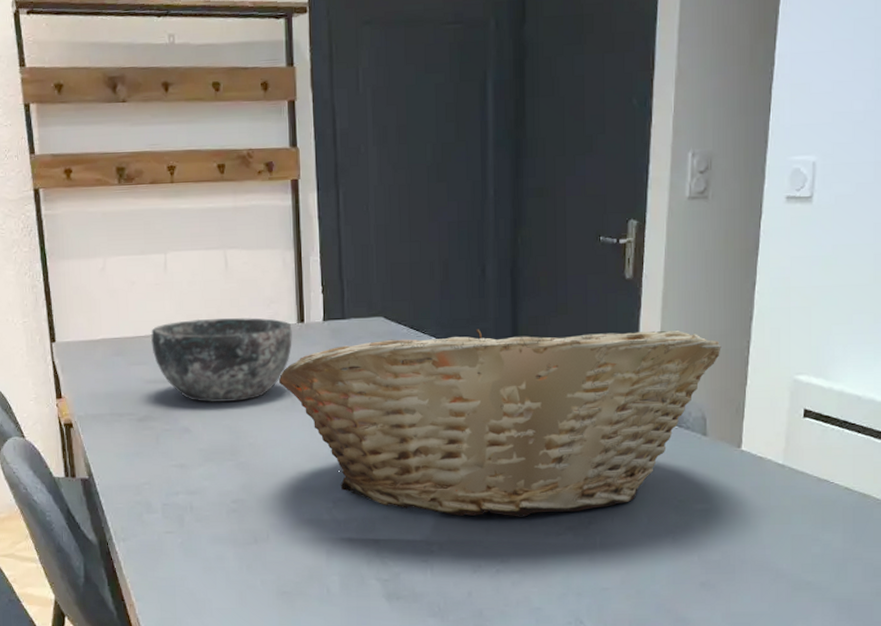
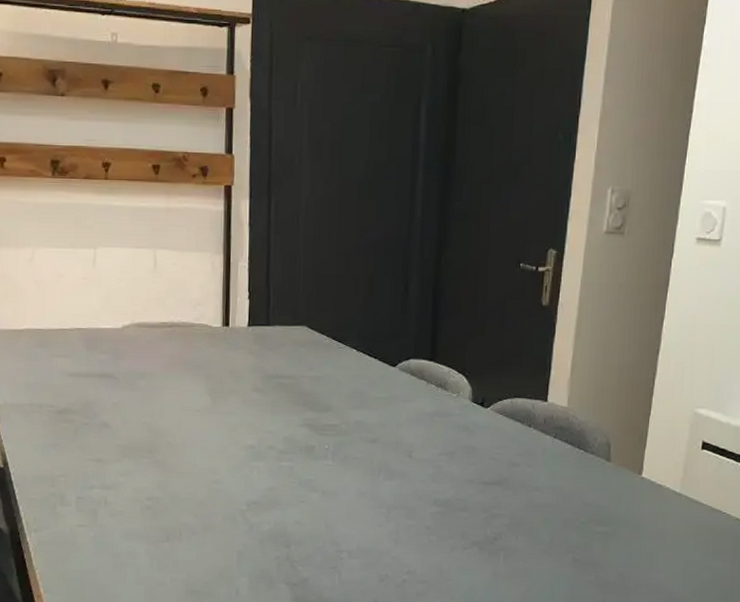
bowl: present [151,318,292,403] -> none [75,315,217,400]
fruit basket: present [278,329,721,517] -> none [200,344,629,530]

